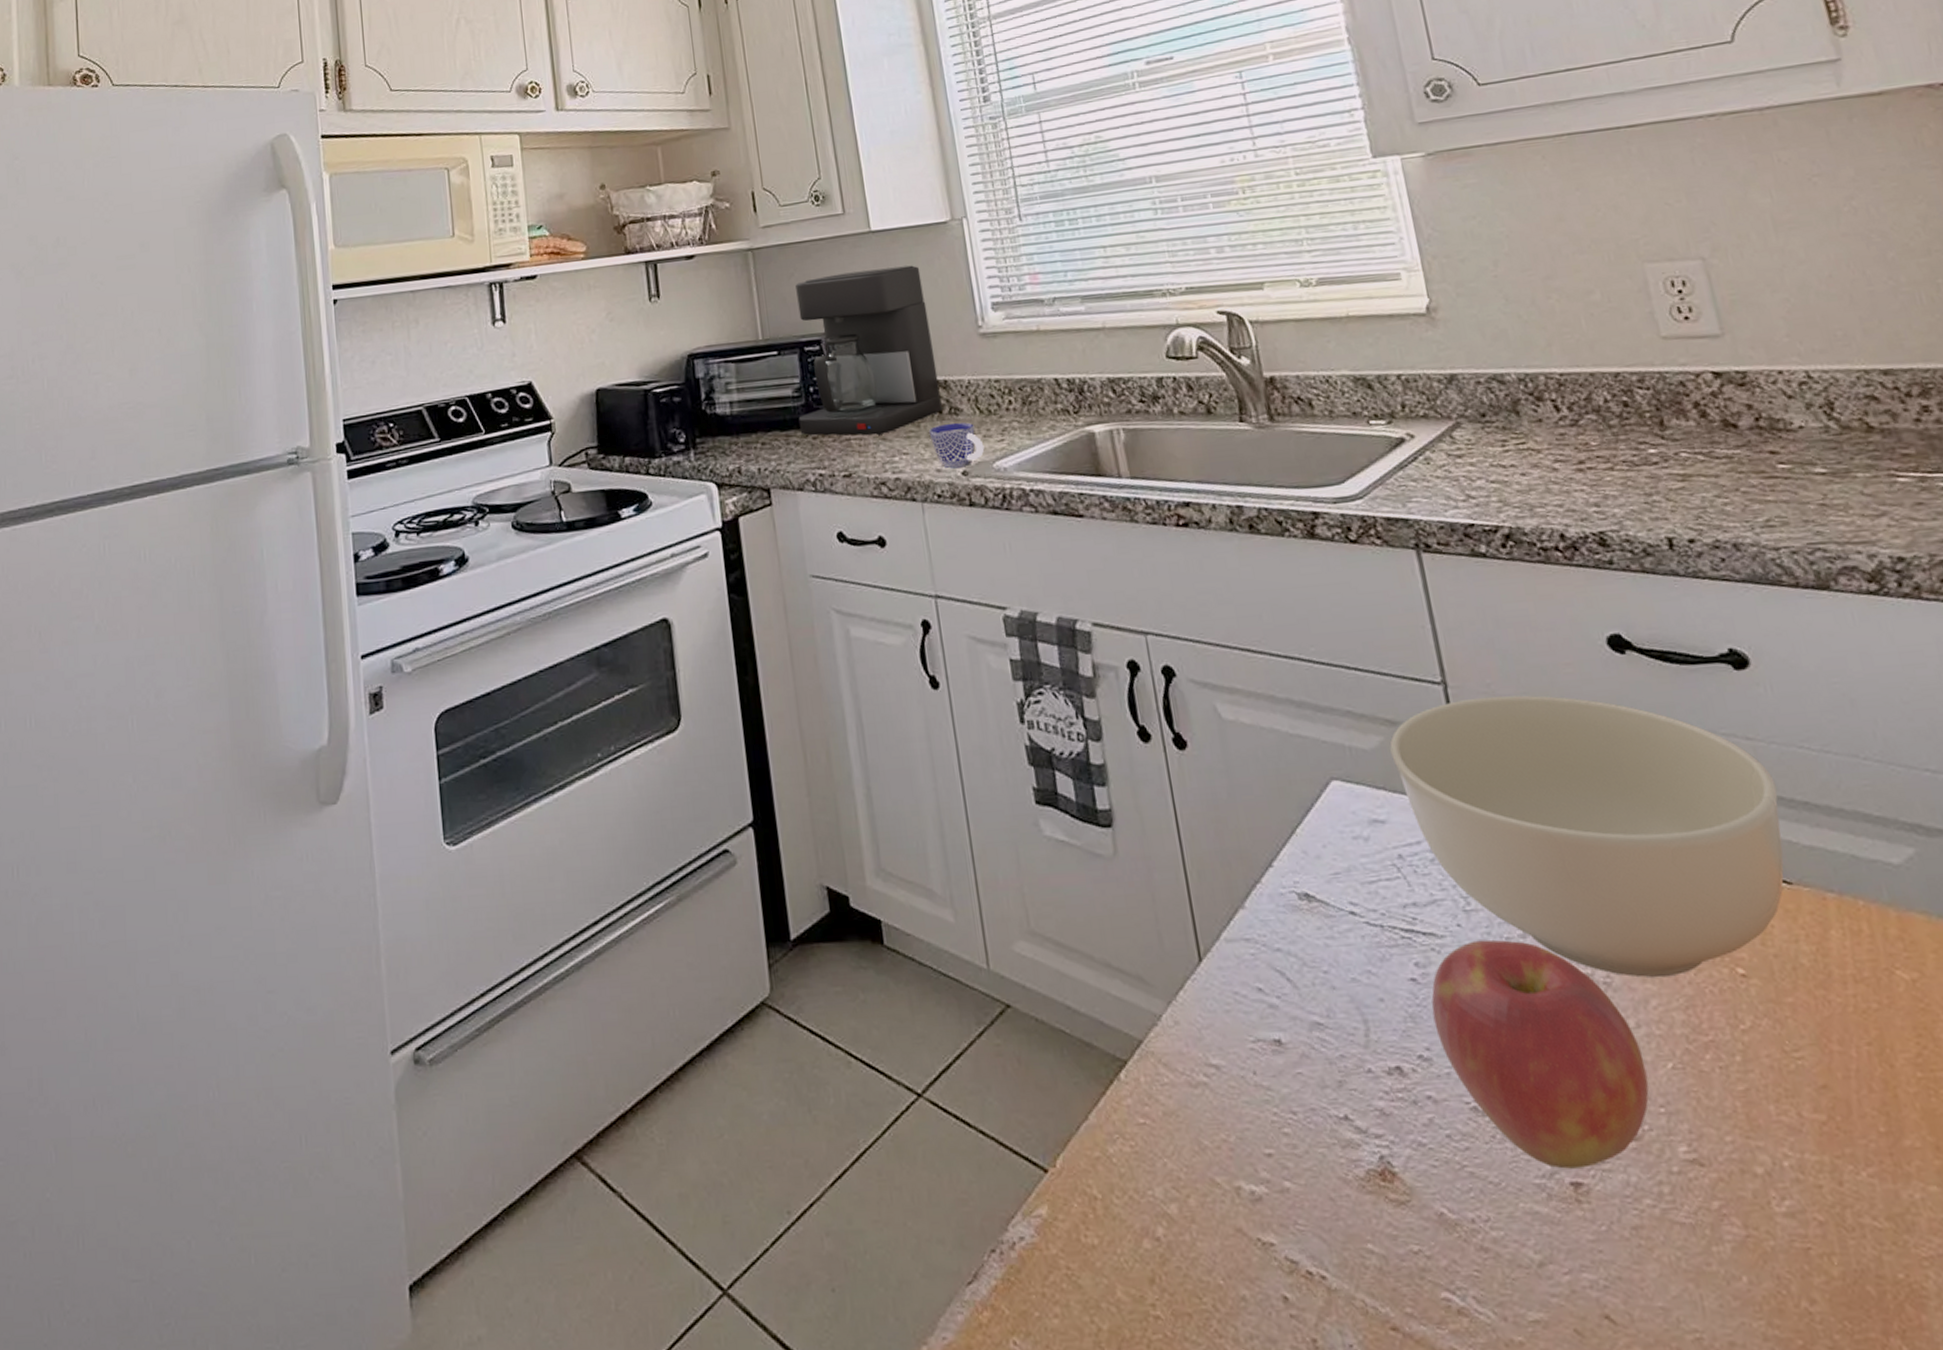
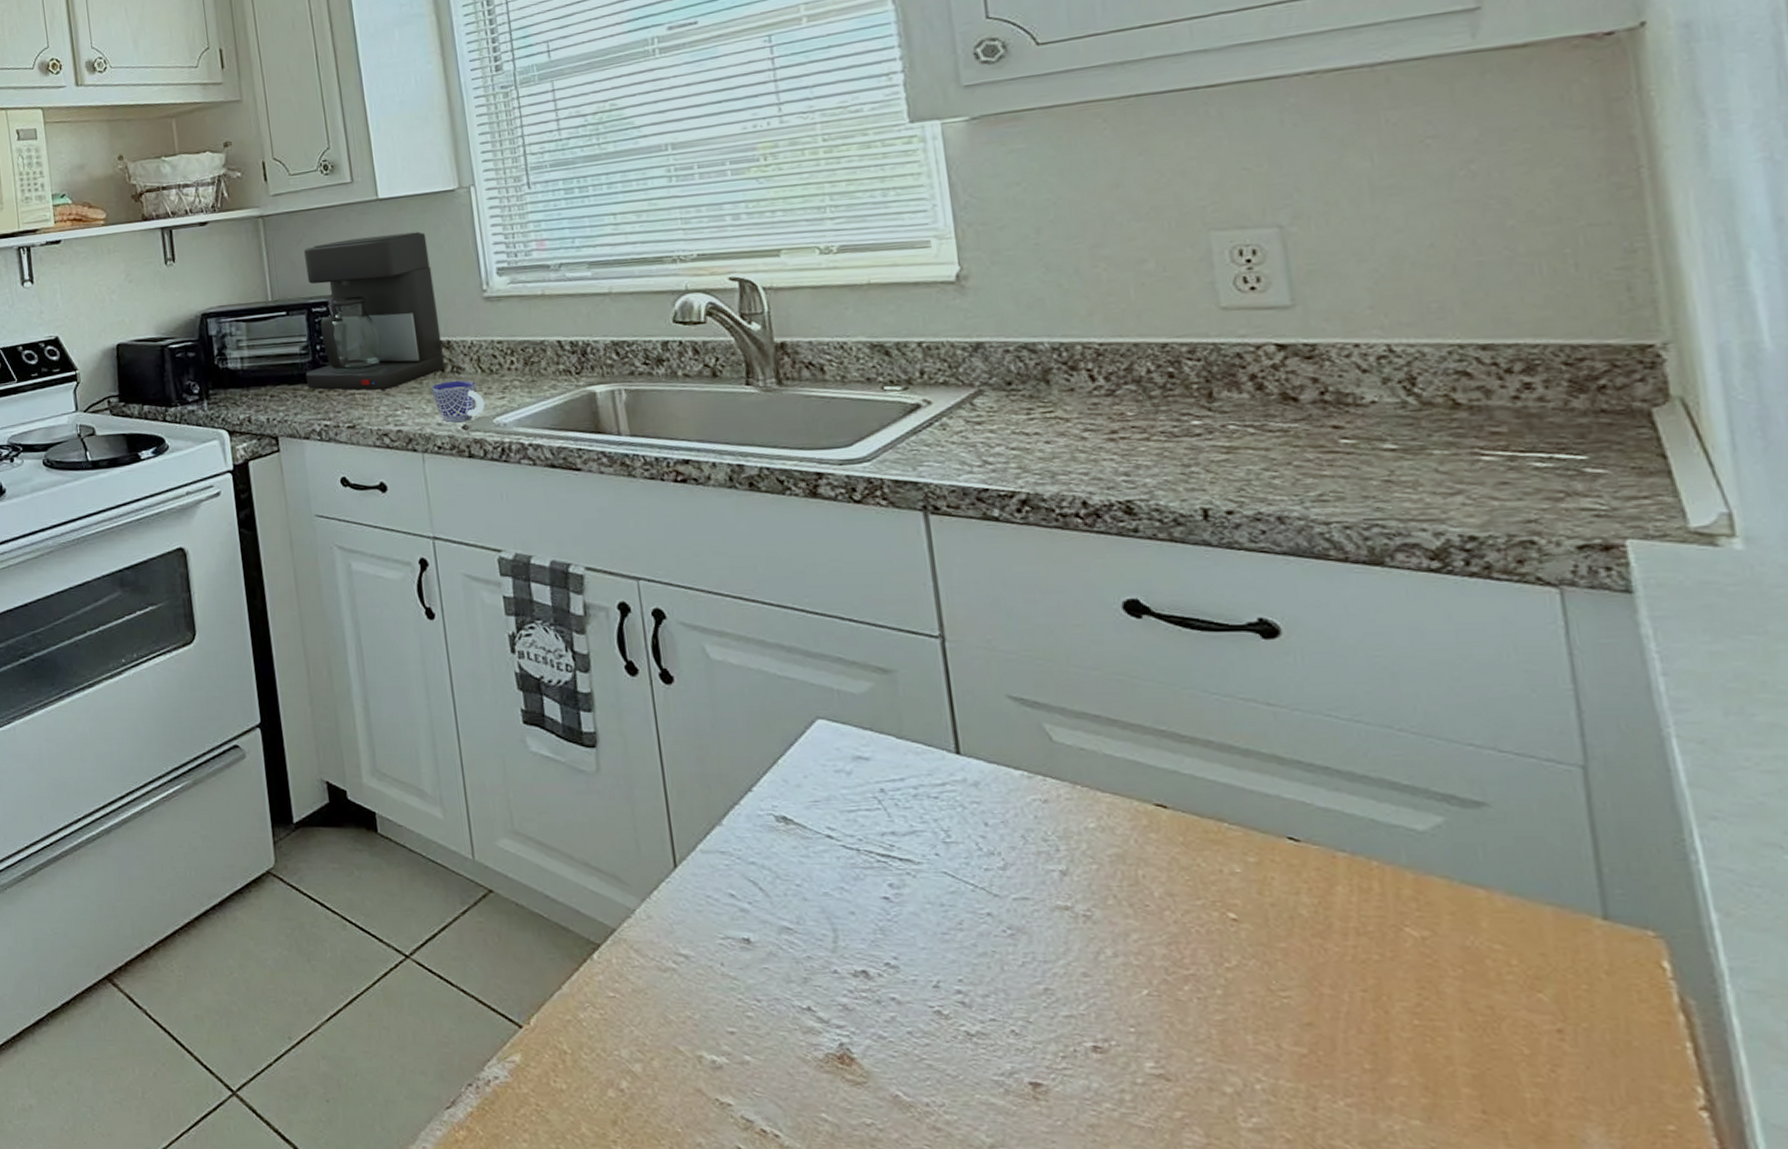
bowl: present [1389,695,1785,977] -> none [879,651,1295,914]
apple: present [1431,939,1649,1169] -> none [902,869,1121,1072]

